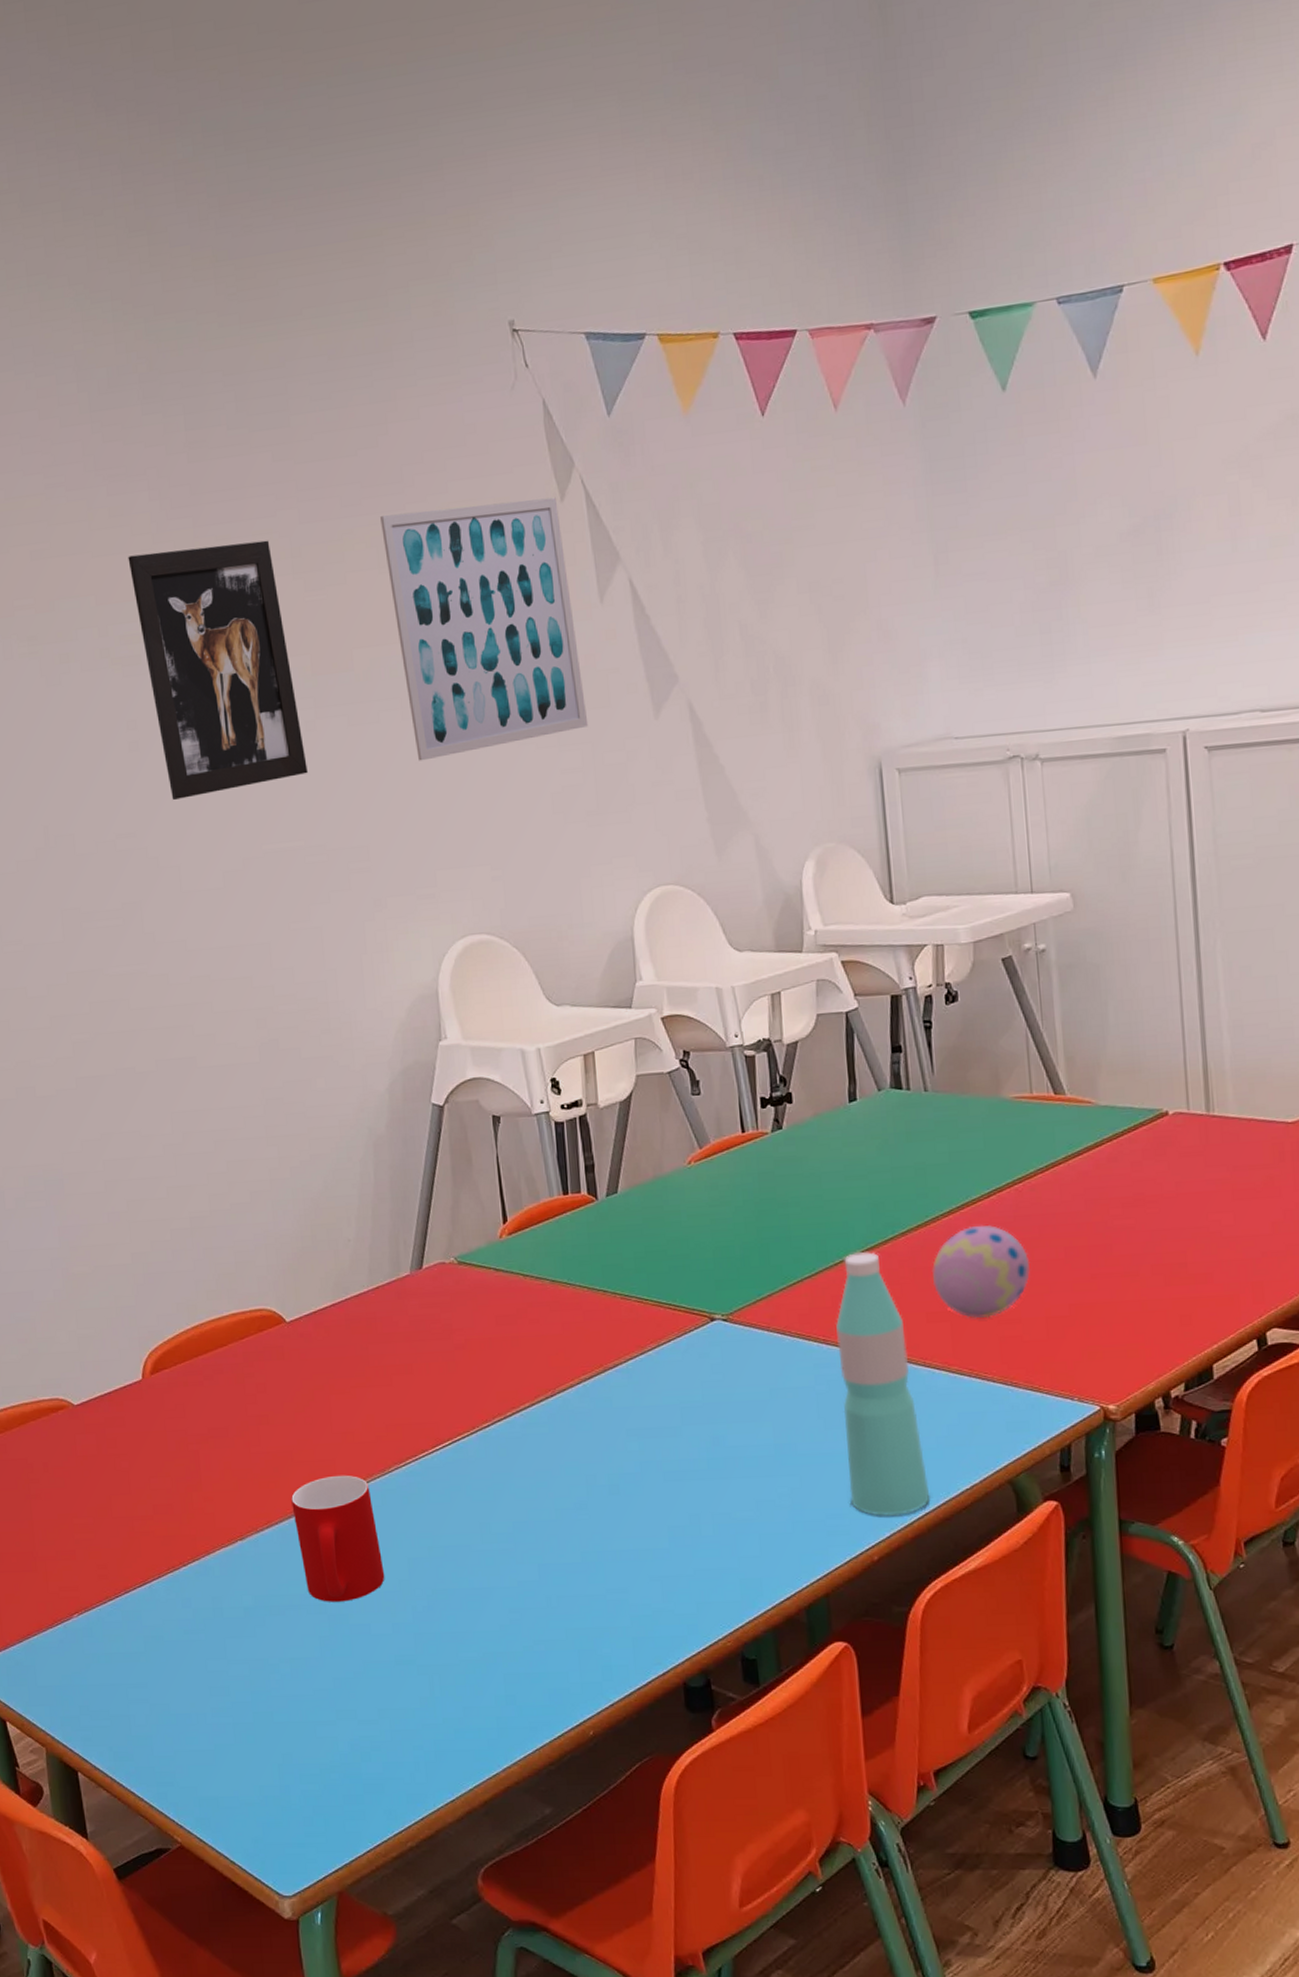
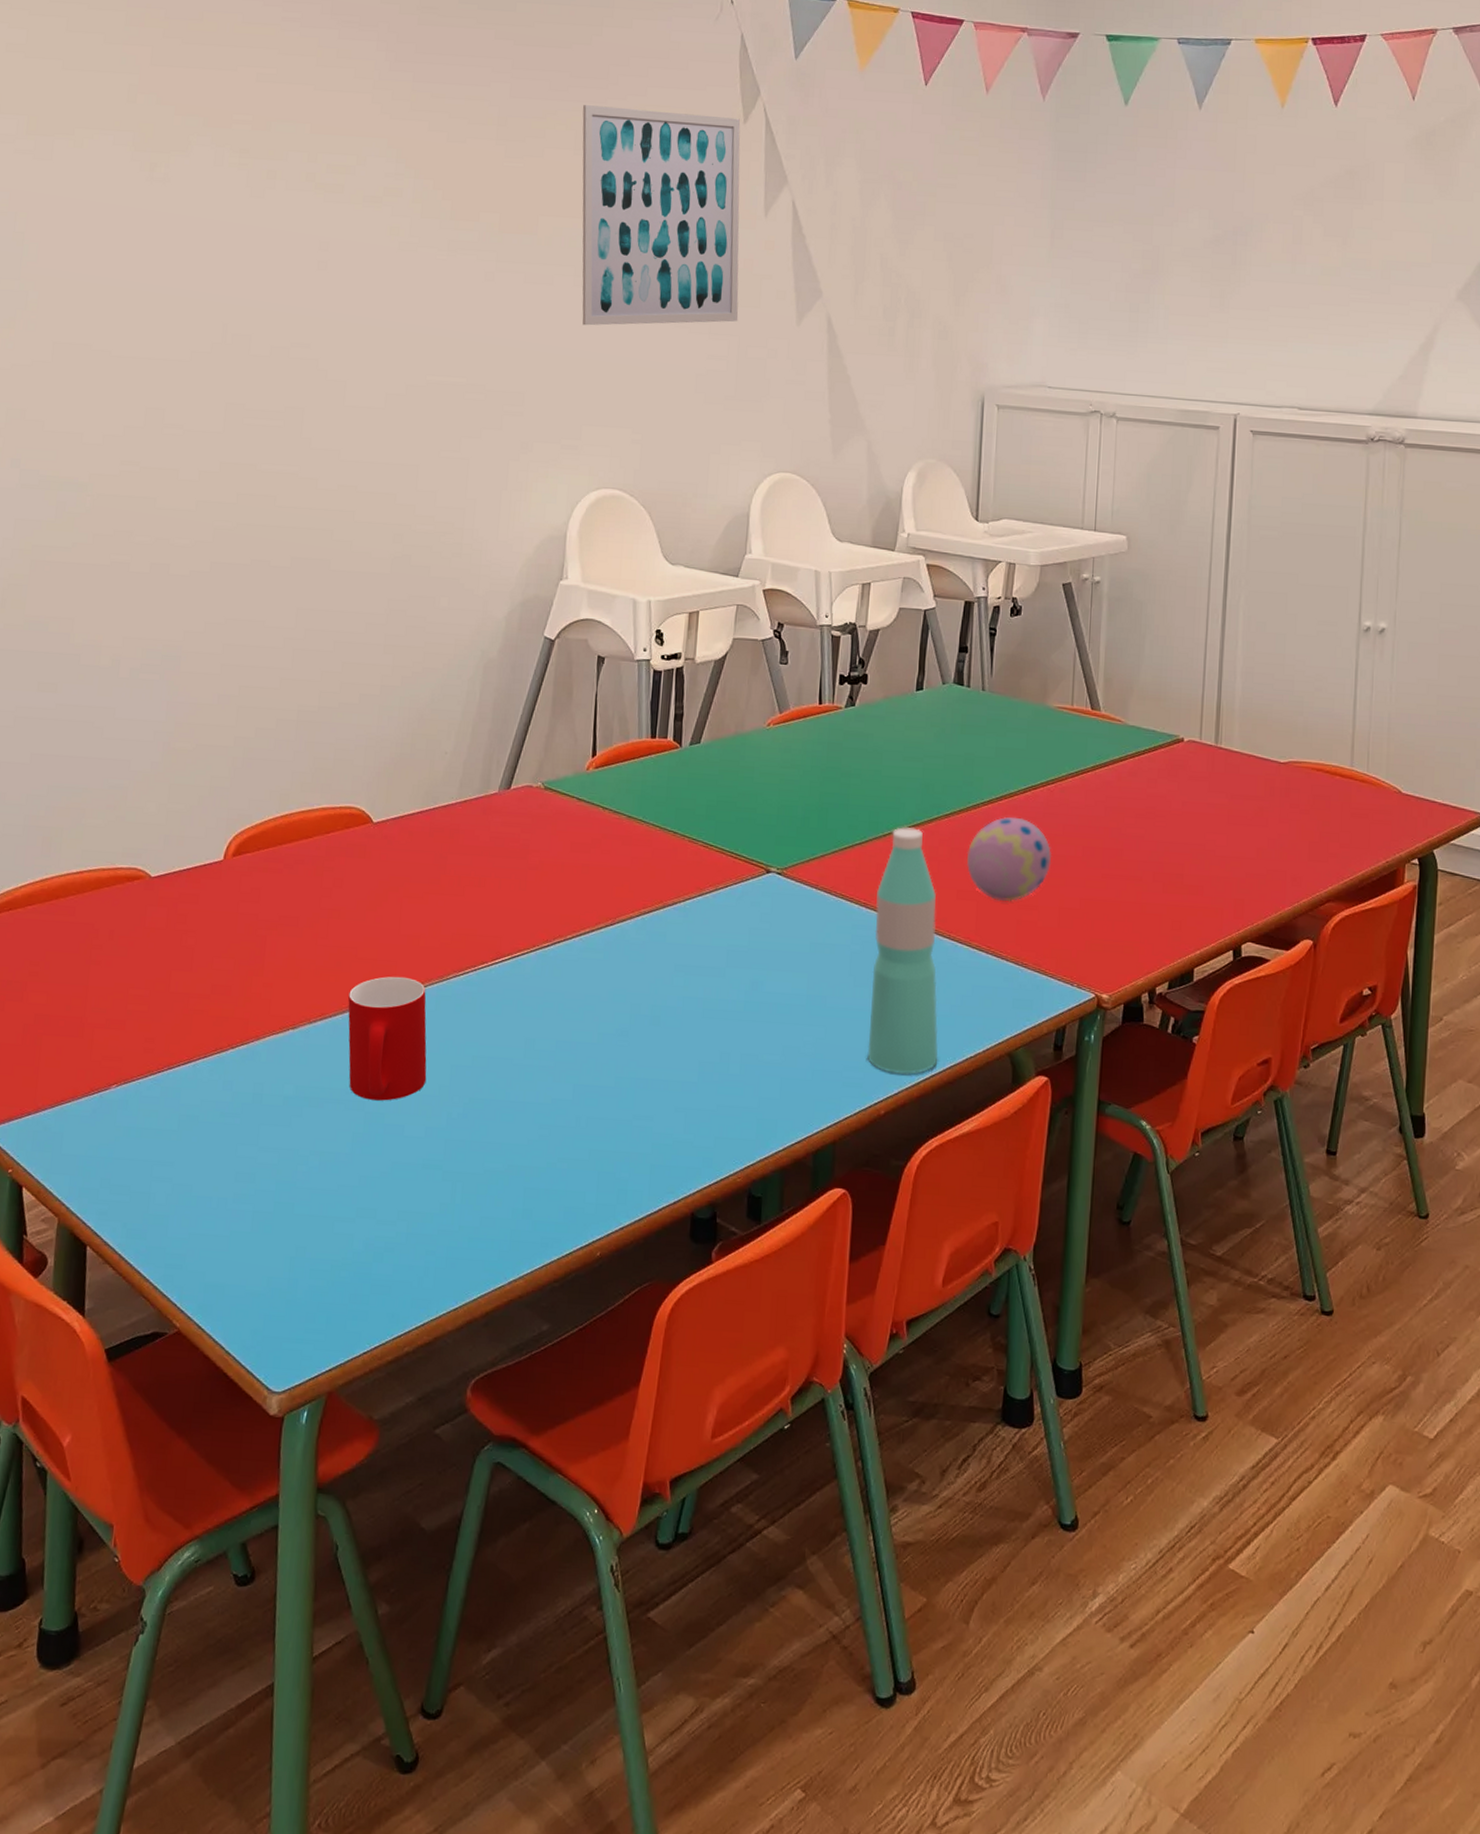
wall art: present [128,540,308,800] -> none [347,95,481,321]

